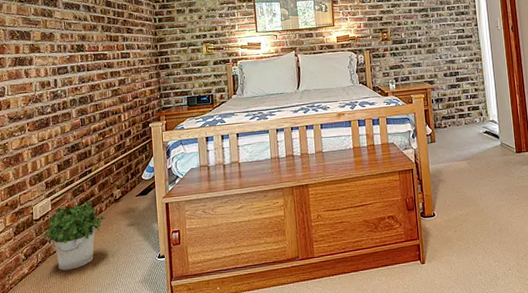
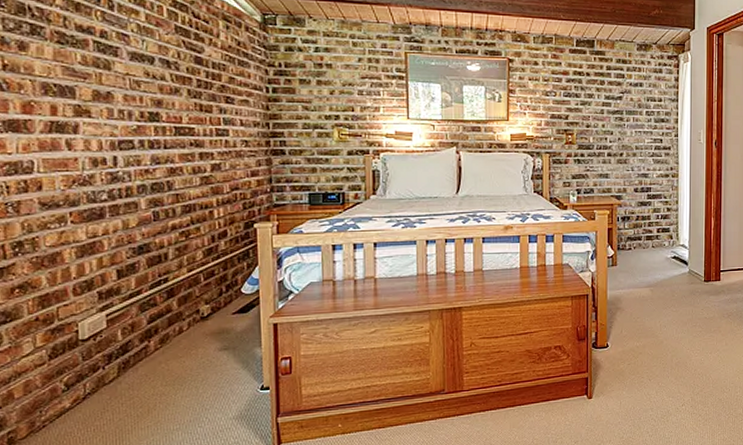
potted plant: present [42,200,105,271] -> none [92,317,187,405]

